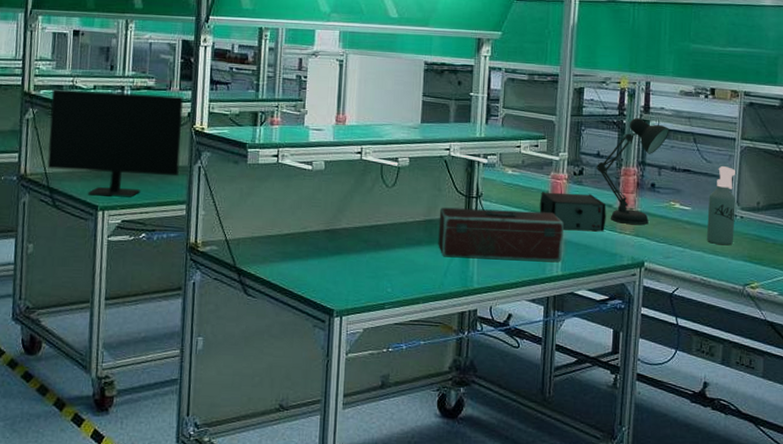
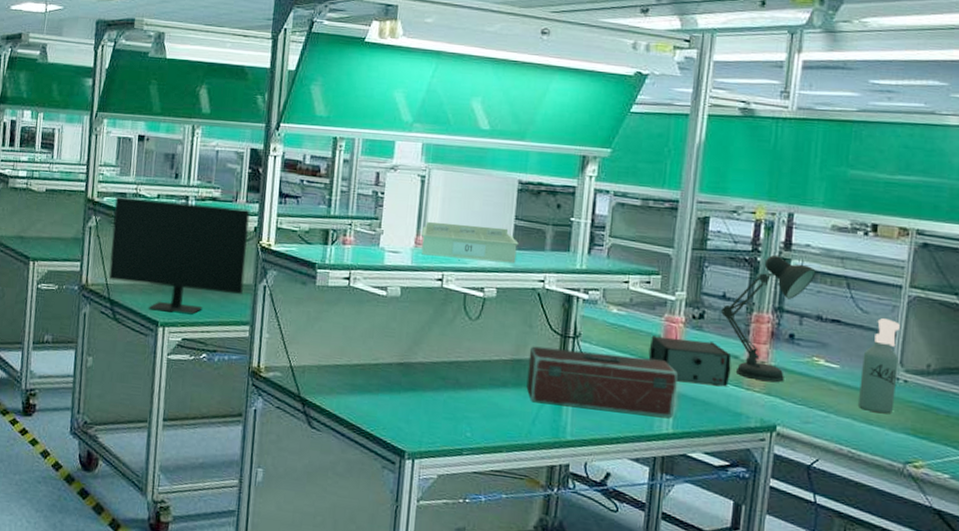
organizer tray: none [341,100,427,135] -> present [420,221,519,264]

